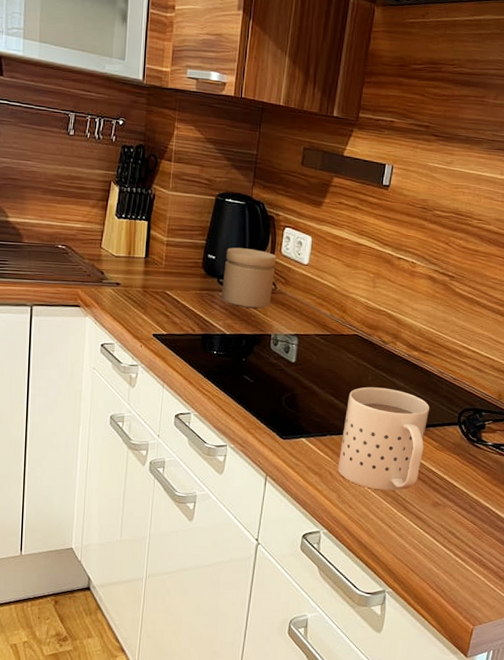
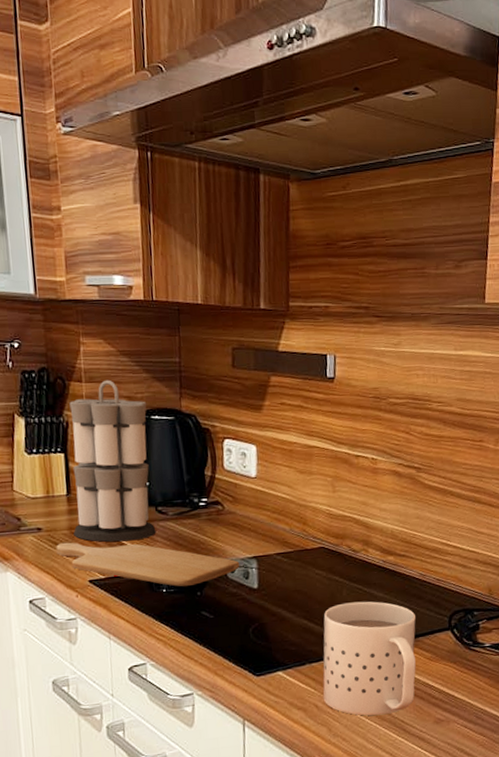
chopping board: none [129,298,283,352] -> present [56,542,240,588]
spice rack: none [146,162,224,306] -> present [69,379,156,542]
jar: present [221,247,276,308] -> none [160,468,221,535]

